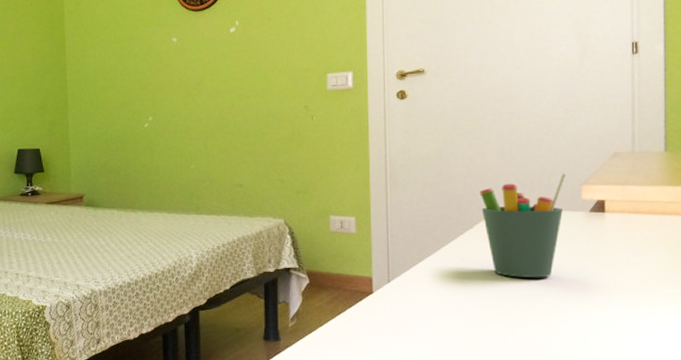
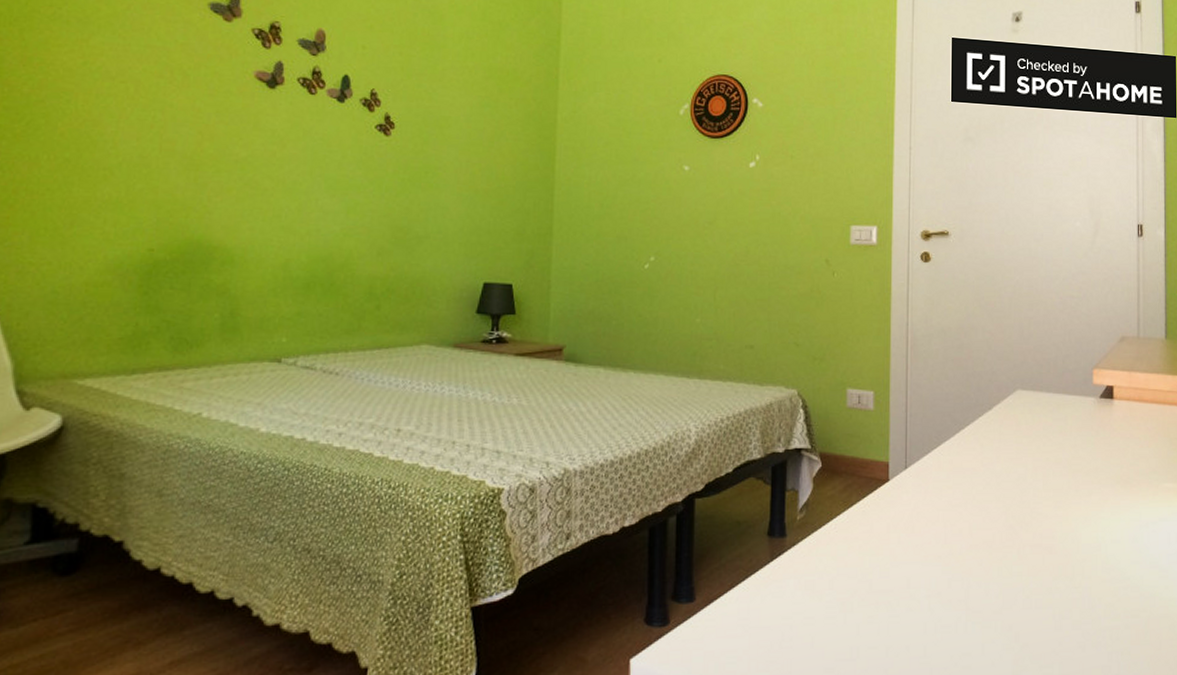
pen holder: present [480,173,566,278] -> none [999,355,1079,468]

